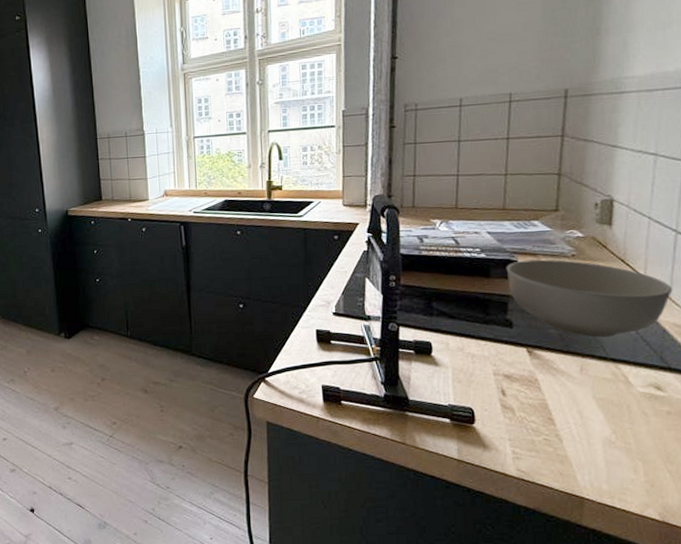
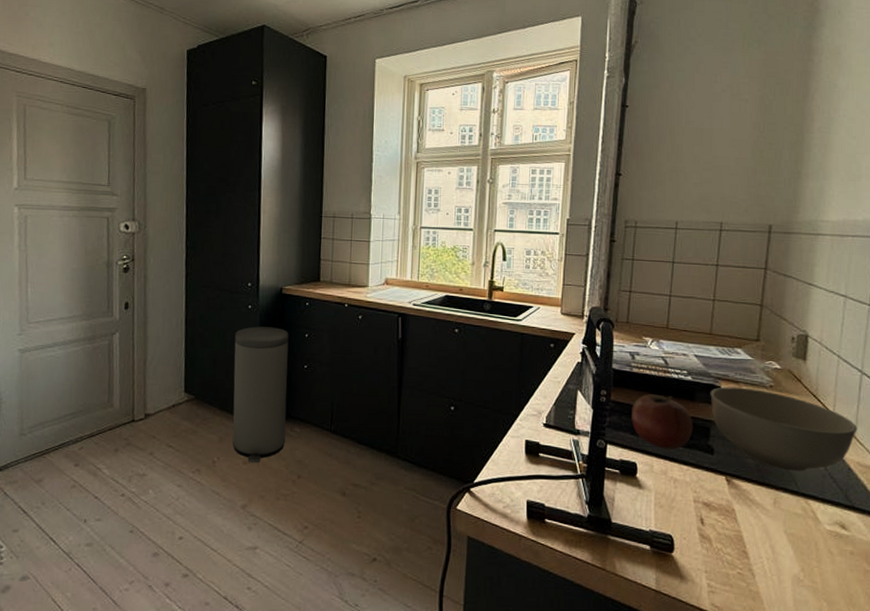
pedal bin: none [29,247,87,371] -> present [232,326,289,464]
fruit: none [423,275,490,327] -> present [631,394,693,449]

